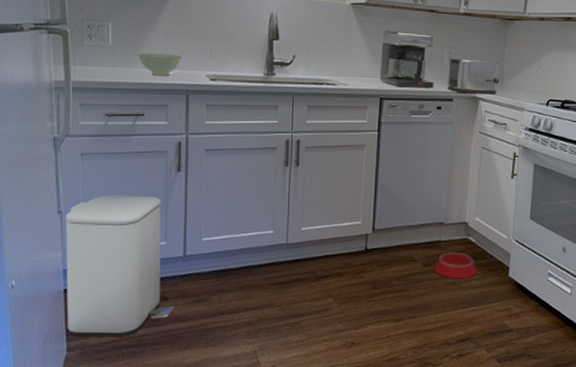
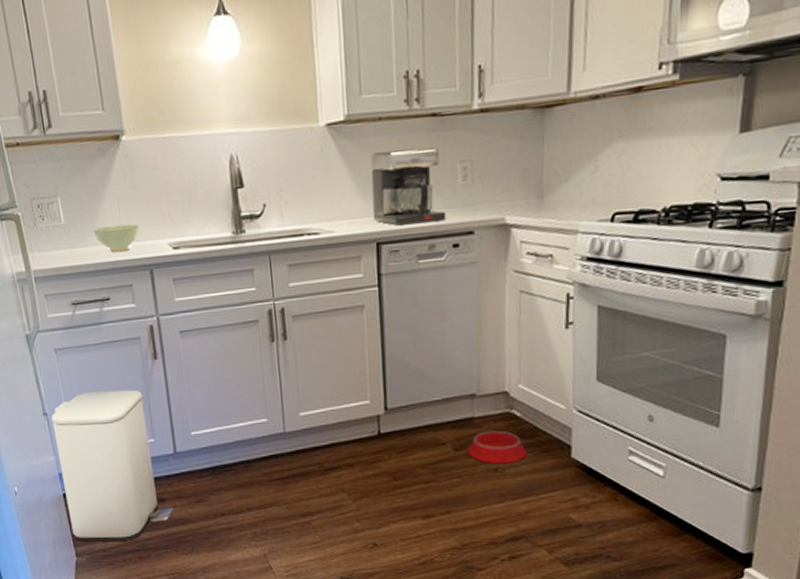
toaster: present [447,57,500,95] -> none [463,169,538,222]

